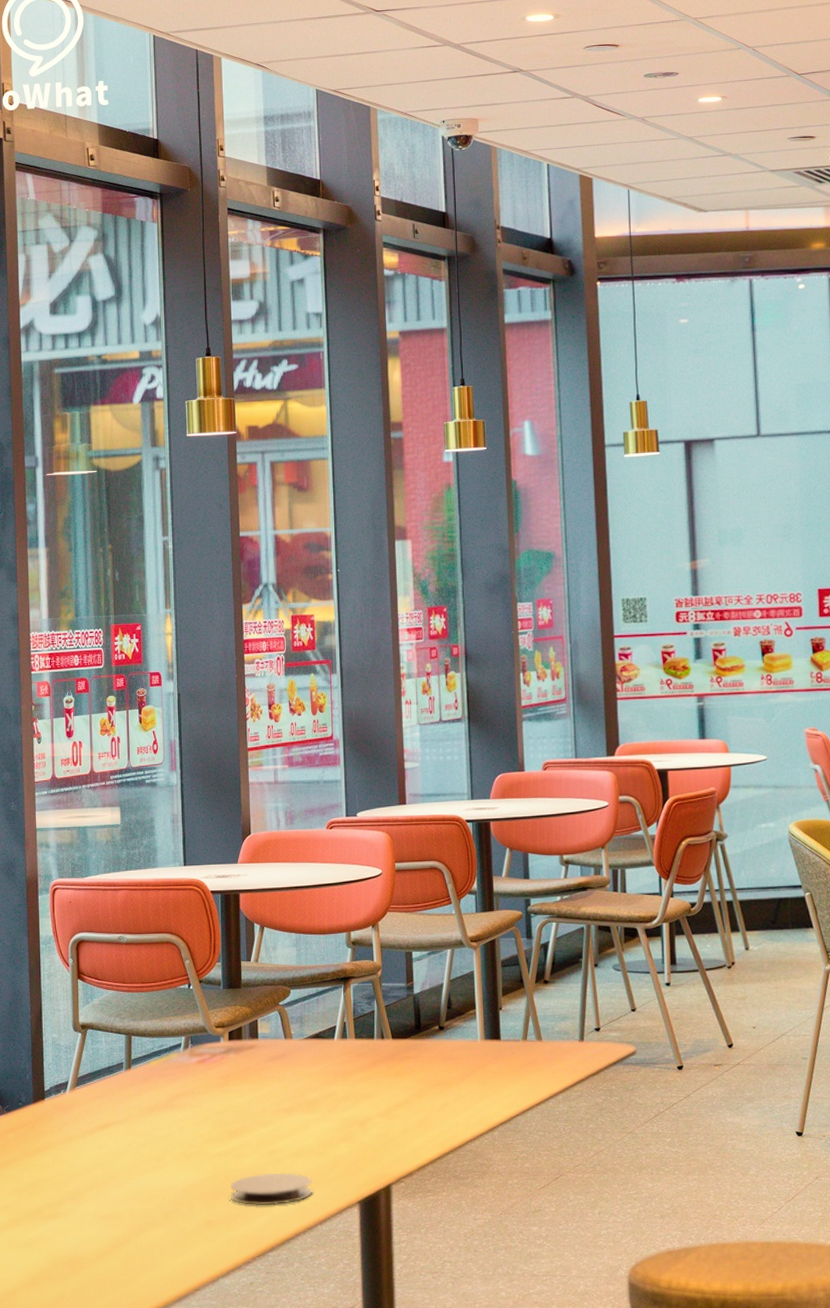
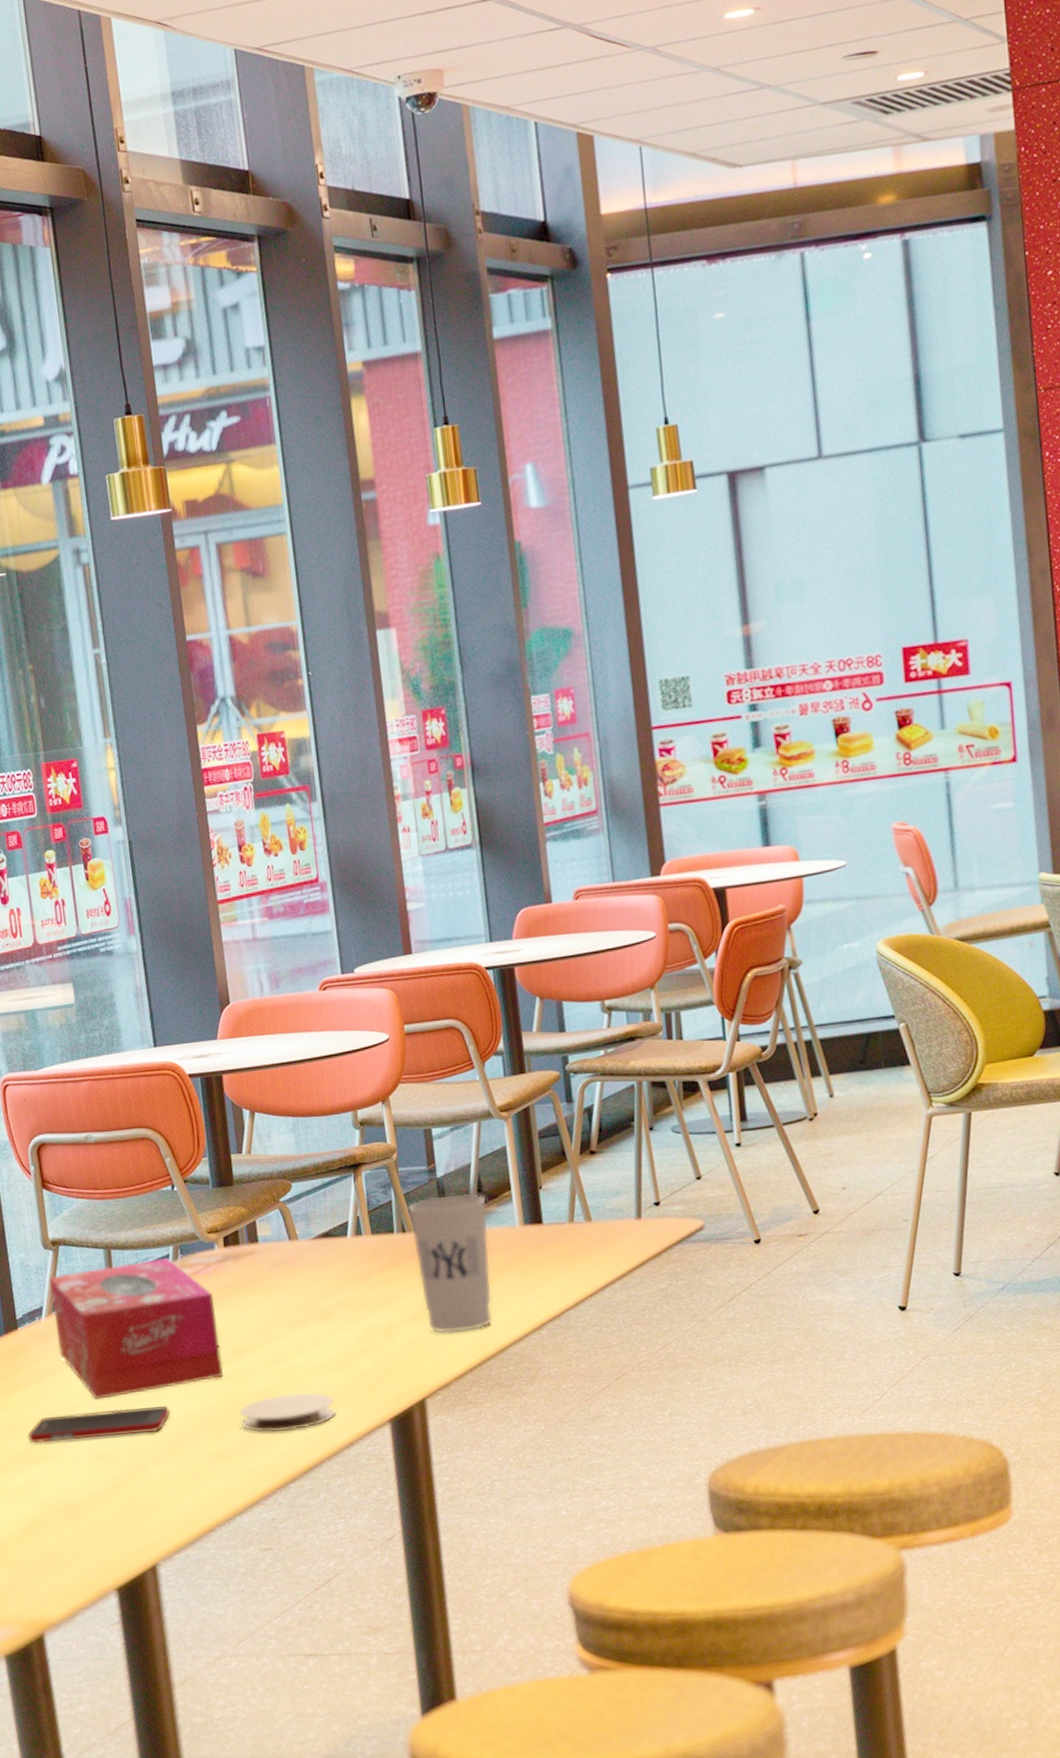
cell phone: none [44,1175,169,1201] -> present [28,1405,170,1443]
tissue box: none [76,1046,219,1166] -> present [49,1257,224,1400]
cup: none [388,1009,455,1129] -> present [408,1193,493,1334]

